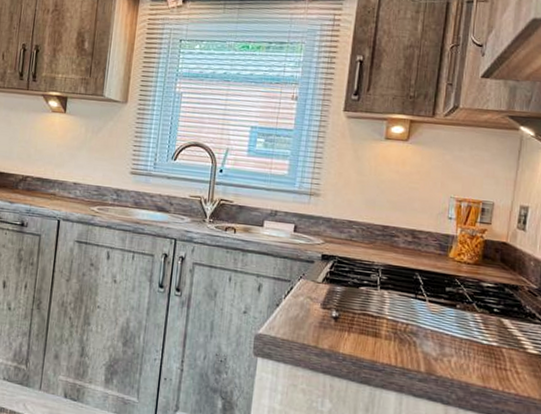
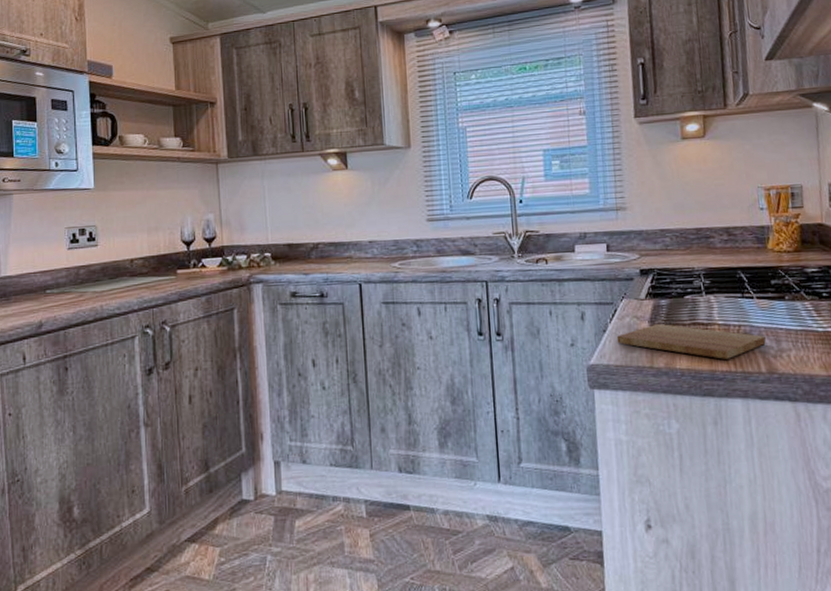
cutting board: none [287,308,430,353] -> present [616,324,766,359]

